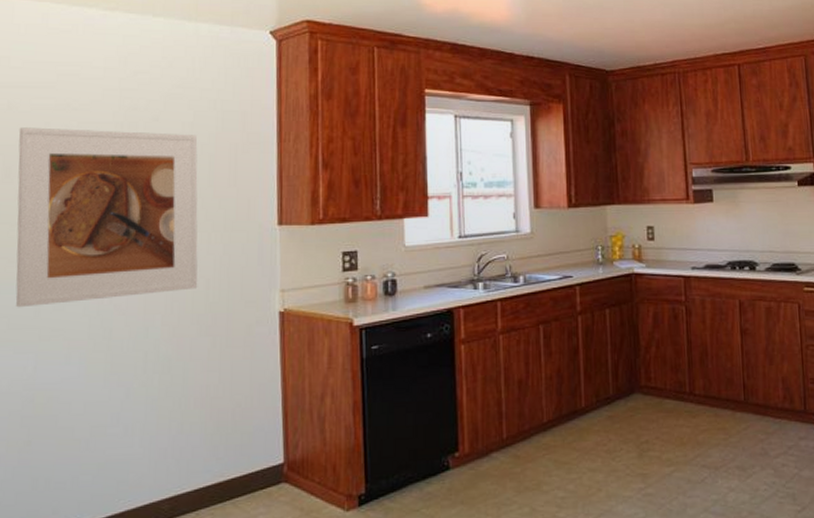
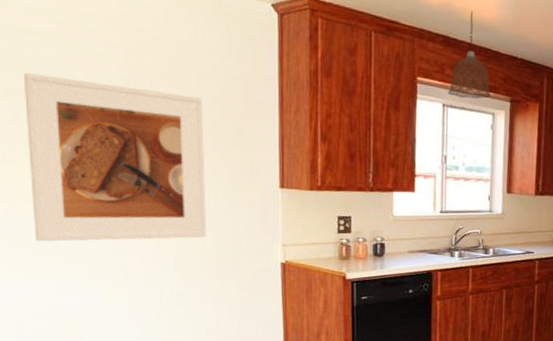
pendant lamp: none [459,14,509,107] -> present [448,11,492,99]

